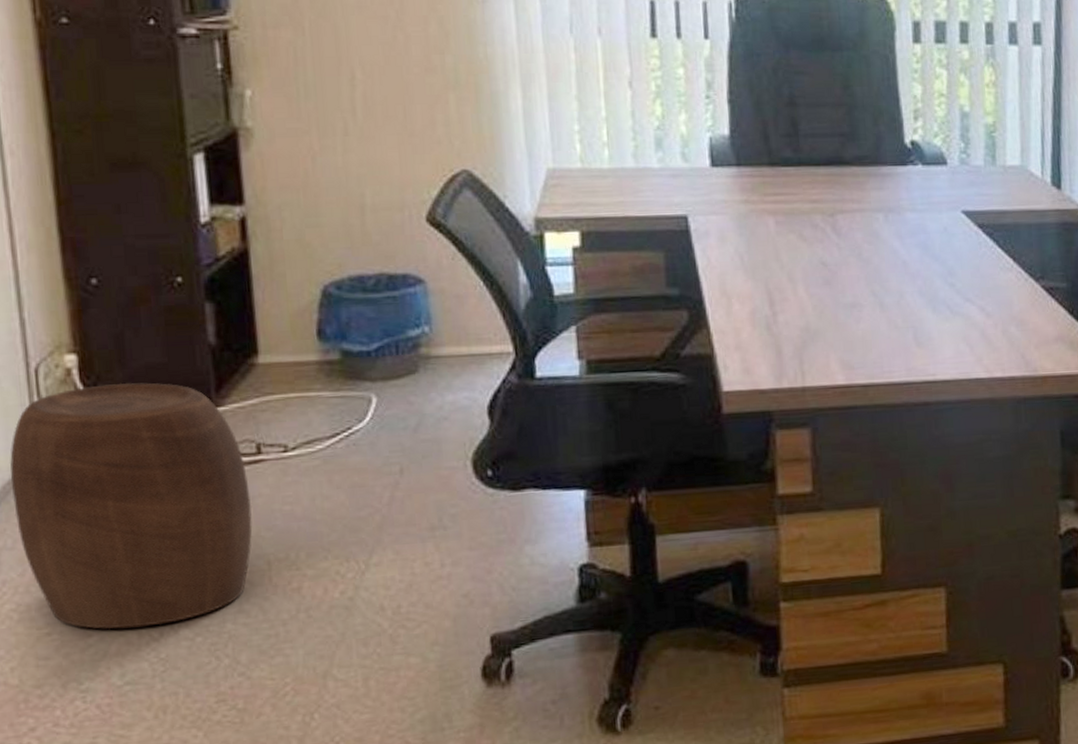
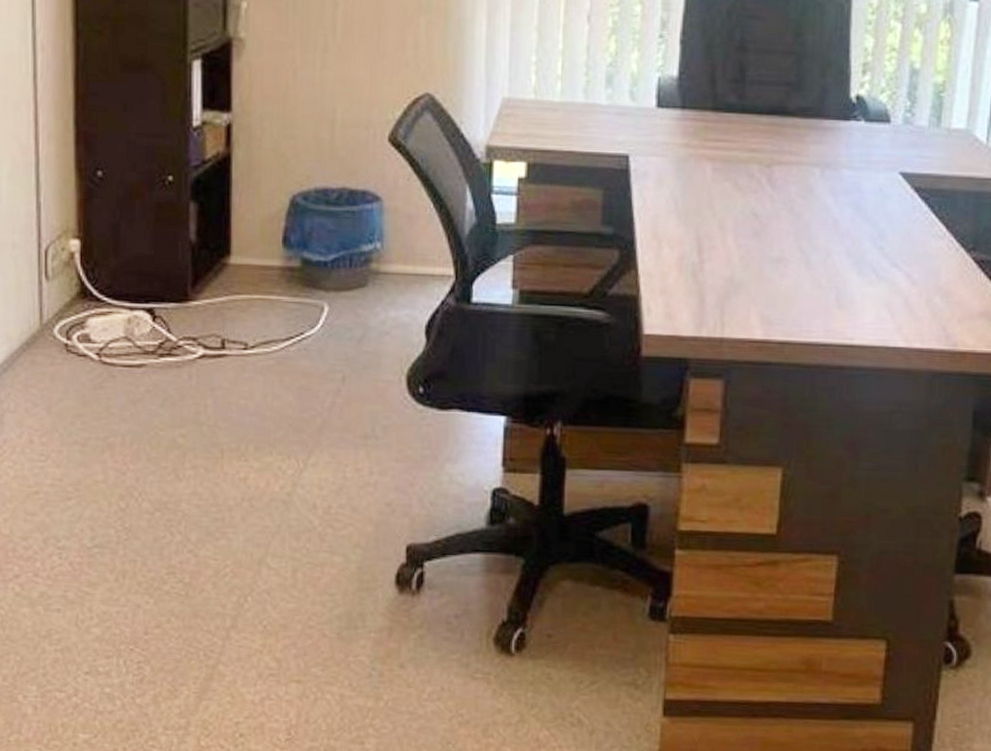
stool: present [10,382,253,630] -> none [18,270,213,497]

